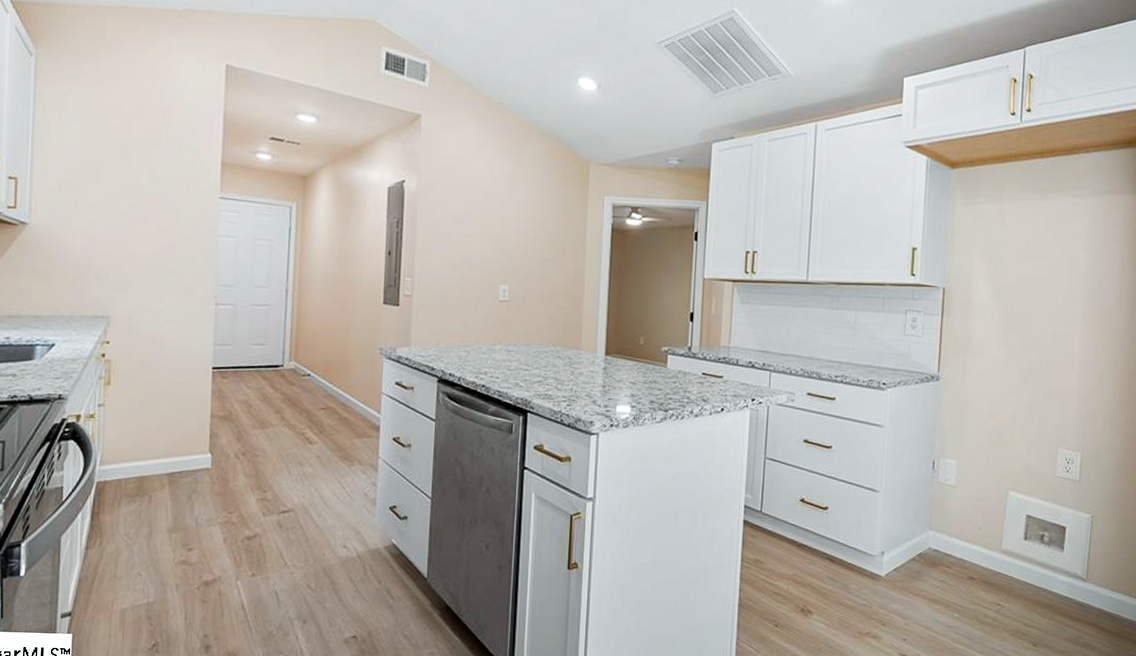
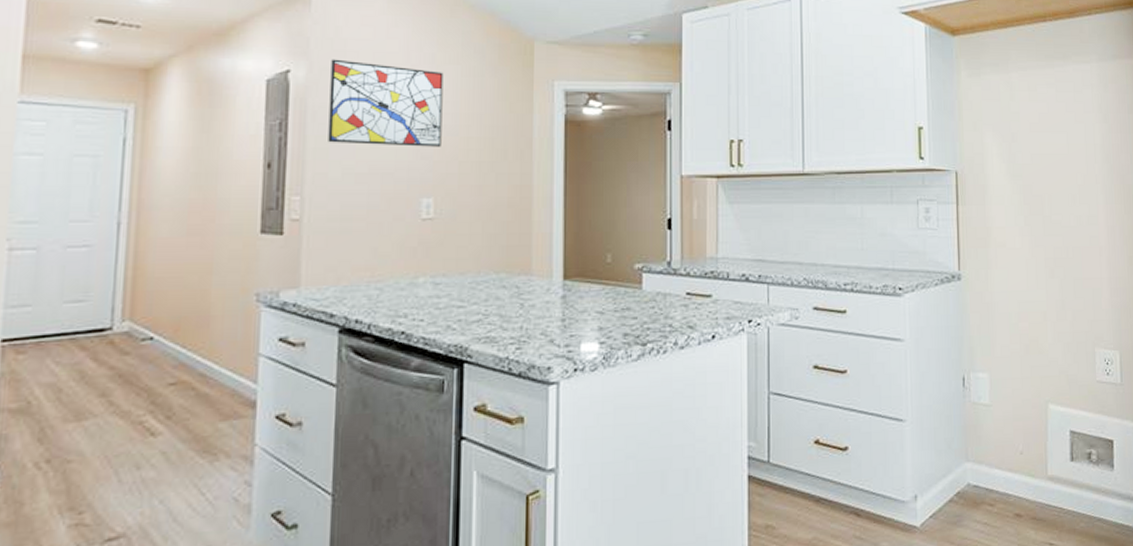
wall art: none [432,172,519,245] -> present [328,59,444,147]

